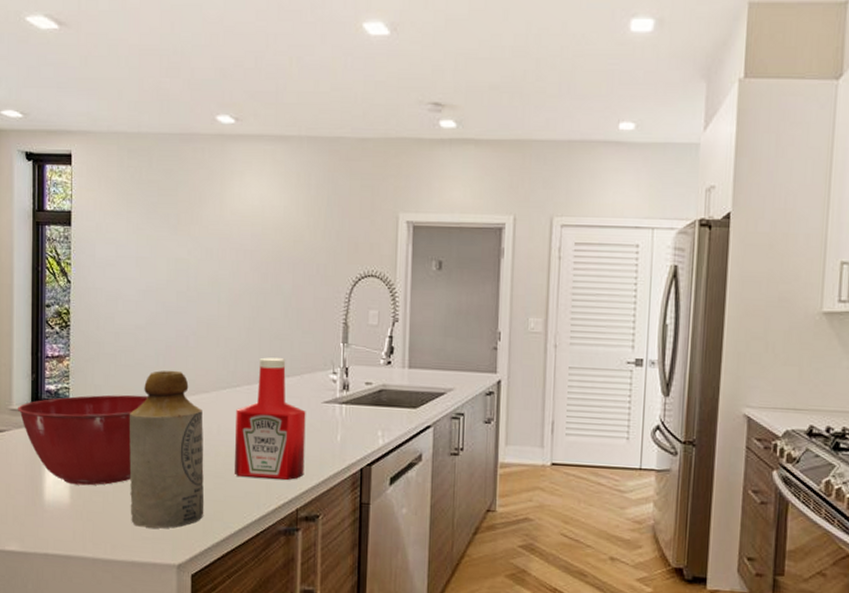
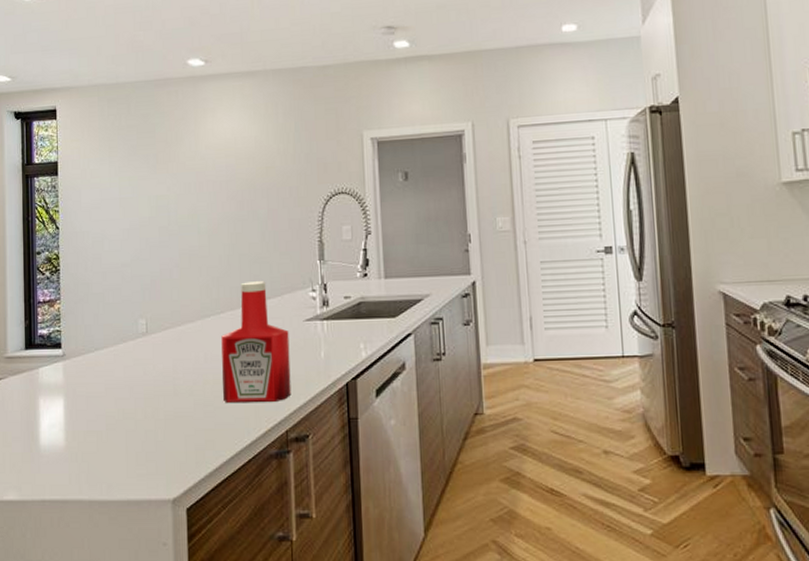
mixing bowl: present [18,394,148,486] -> none [13,331,136,427]
bottle: present [129,370,205,529] -> none [119,303,196,464]

